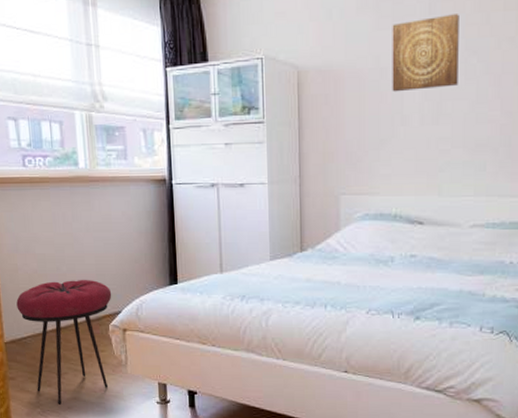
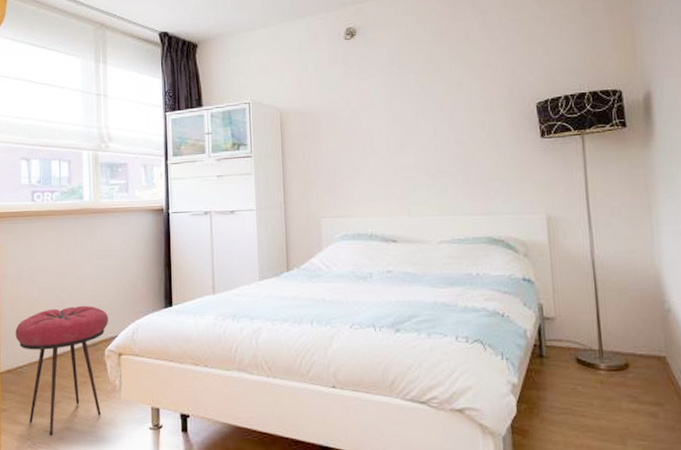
wall art: present [392,14,459,92] -> none [359,65,417,129]

